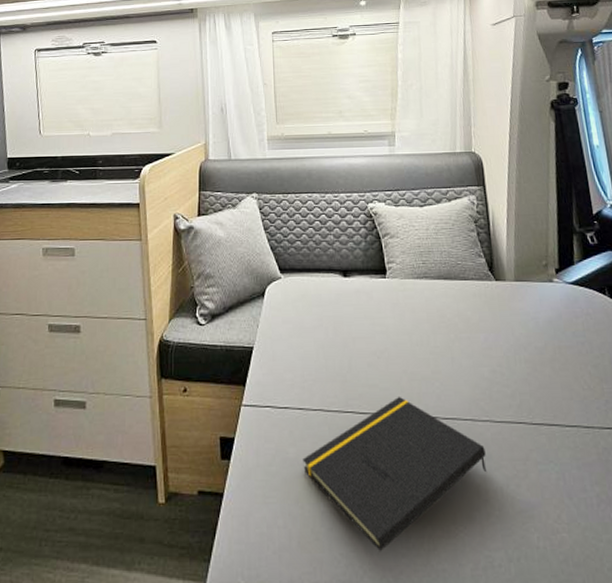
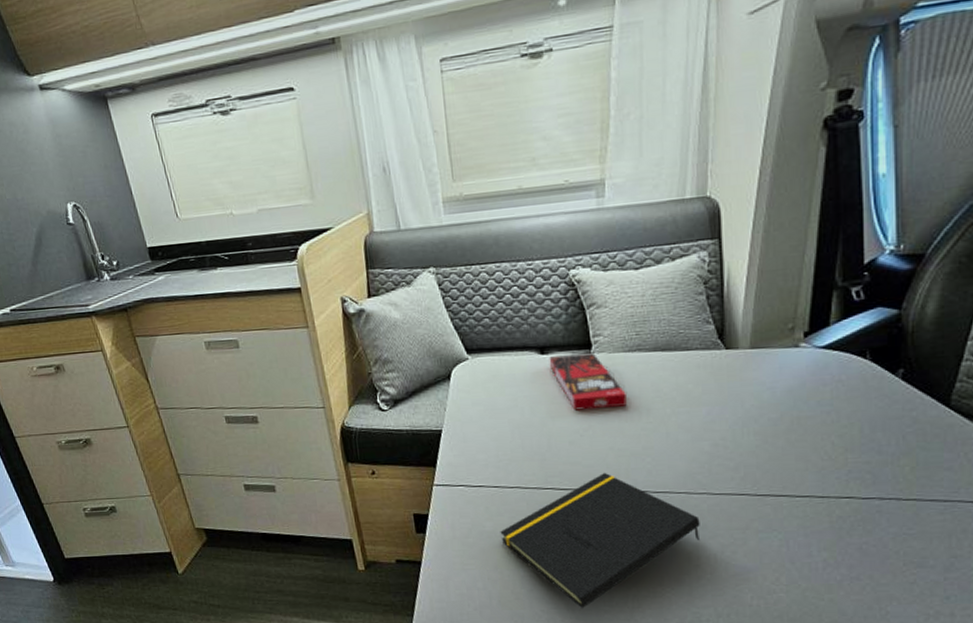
snack box: none [350,277,418,332] -> present [549,352,628,411]

